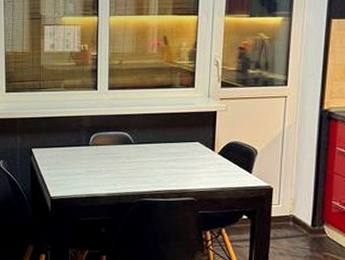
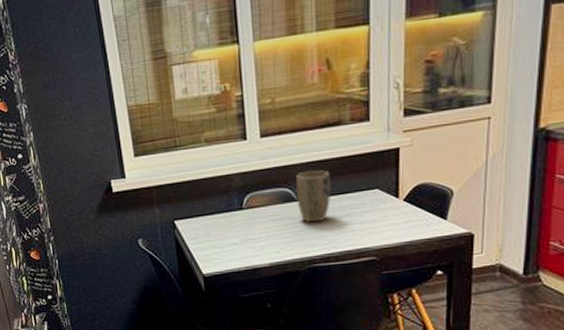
plant pot: none [133,121,161,164] -> present [296,170,331,223]

